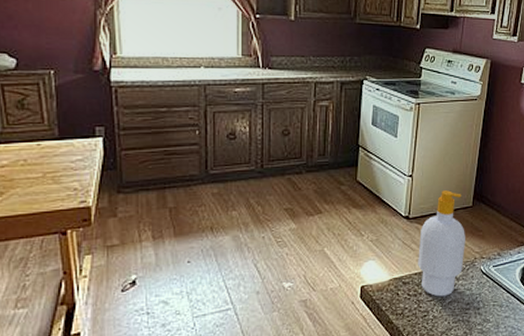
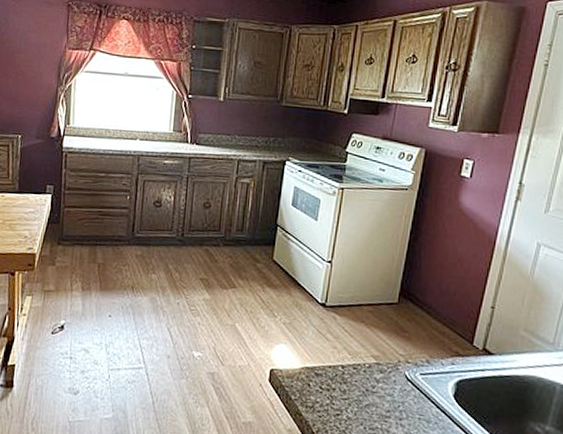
soap bottle: present [418,190,465,297] -> none [333,282,389,398]

